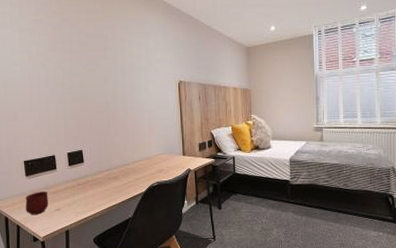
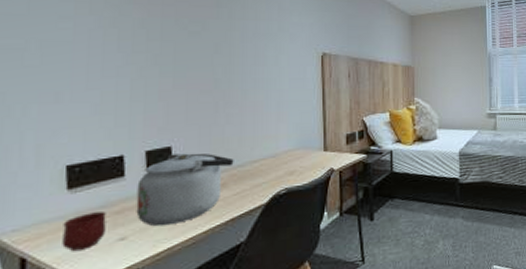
kettle: none [64,155,122,203] -> present [136,153,234,227]

